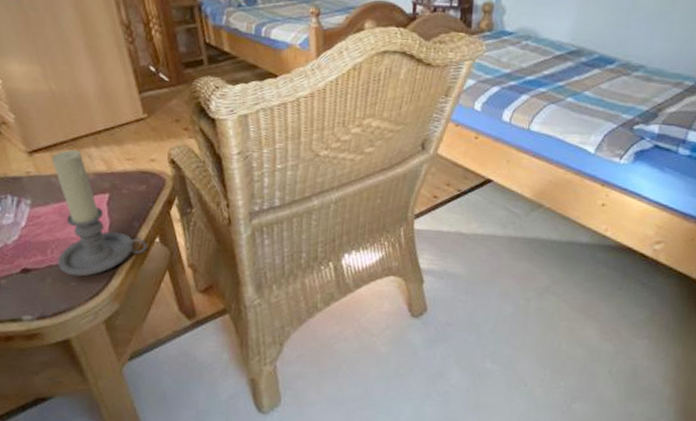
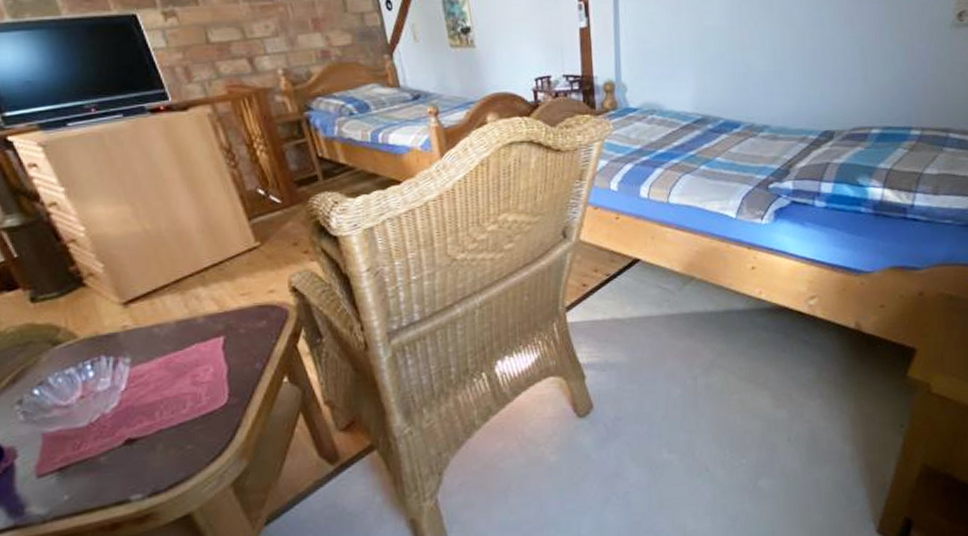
candle holder: present [51,149,147,277] -> none [151,292,274,438]

